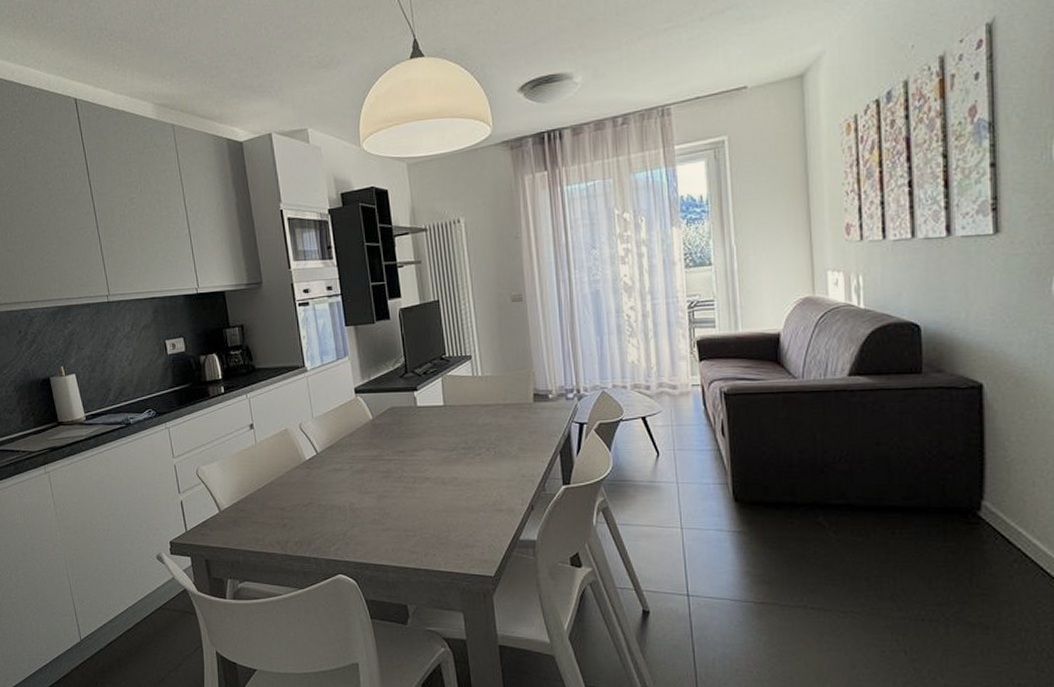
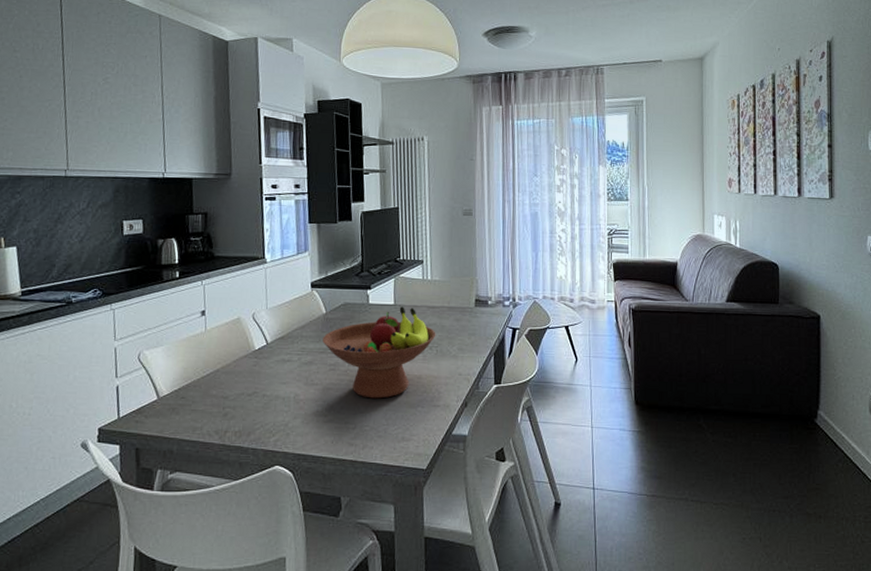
fruit bowl: none [372,407,493,505] -> present [322,306,436,399]

